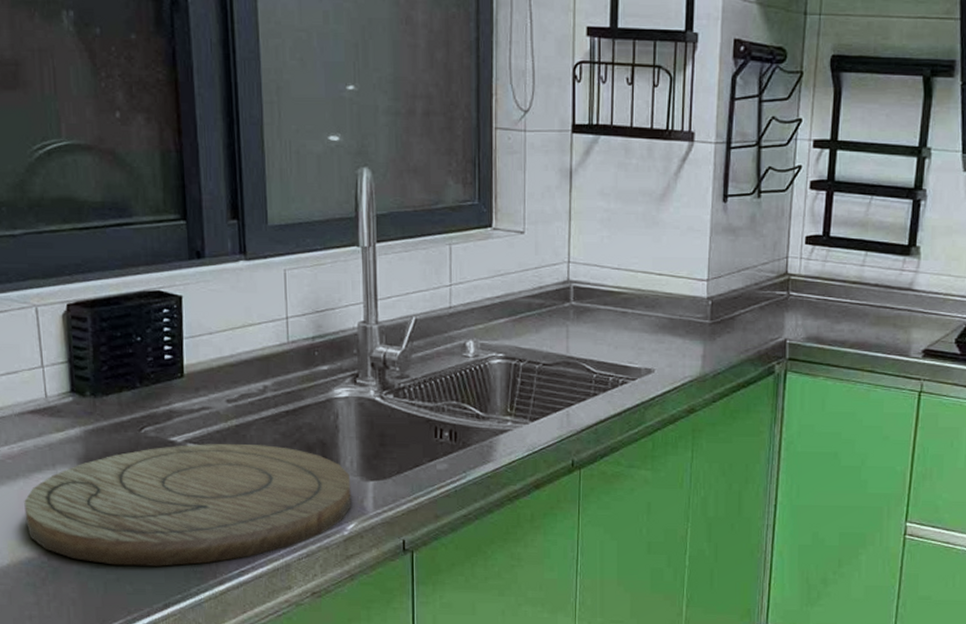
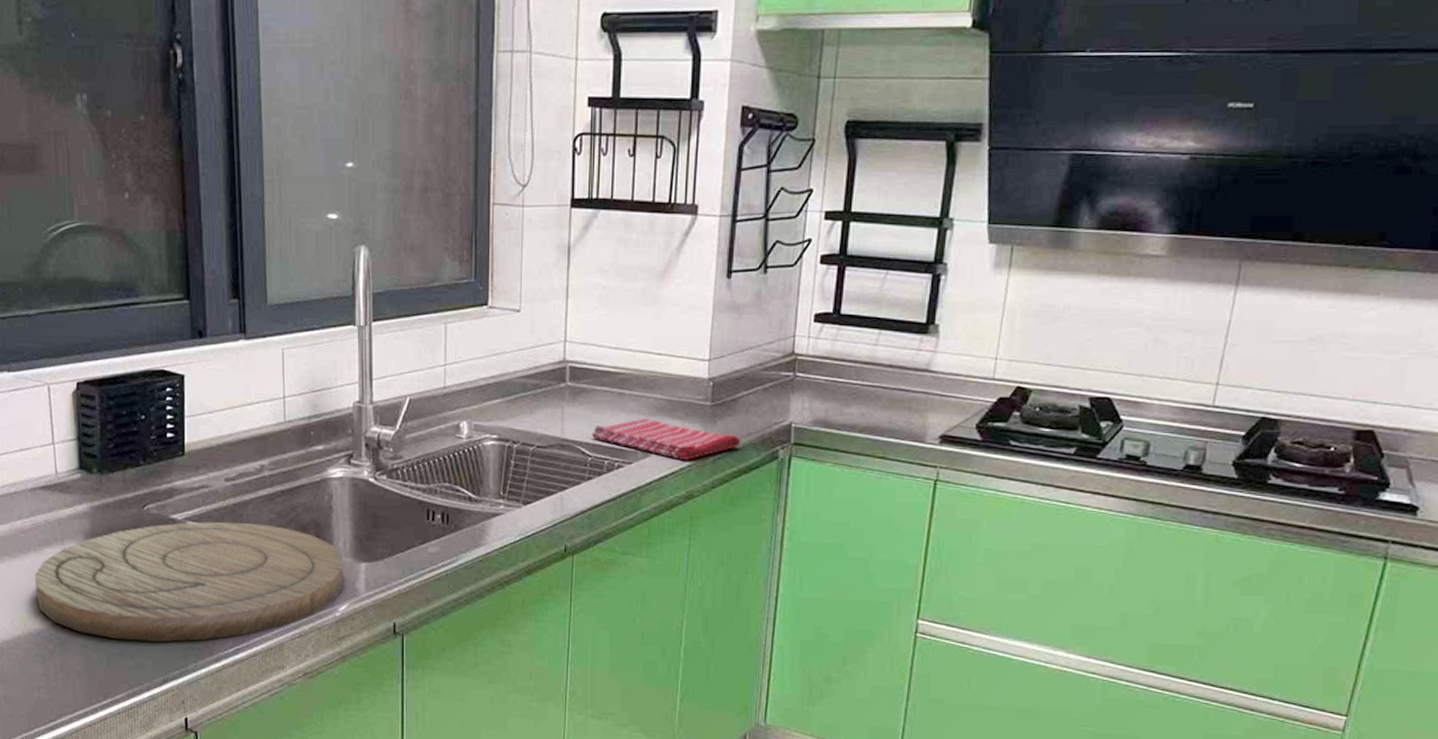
dish towel: none [596,336,739,377] -> present [591,418,741,461]

